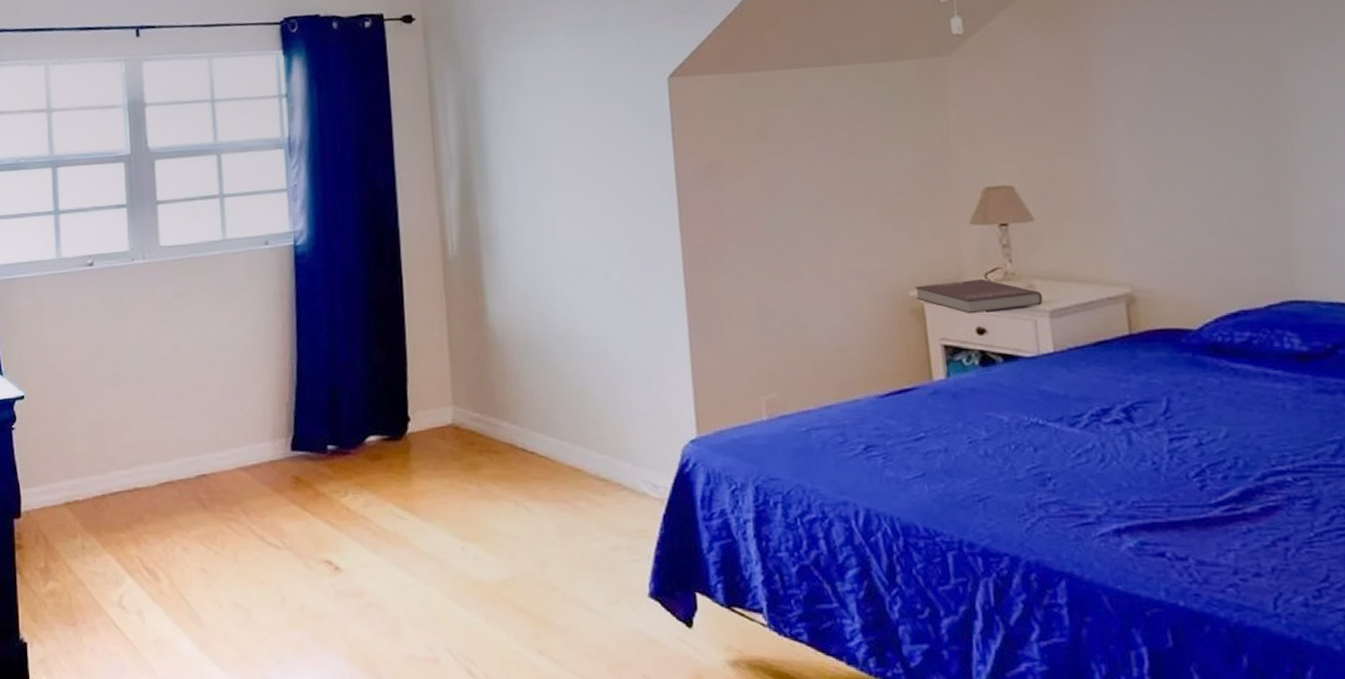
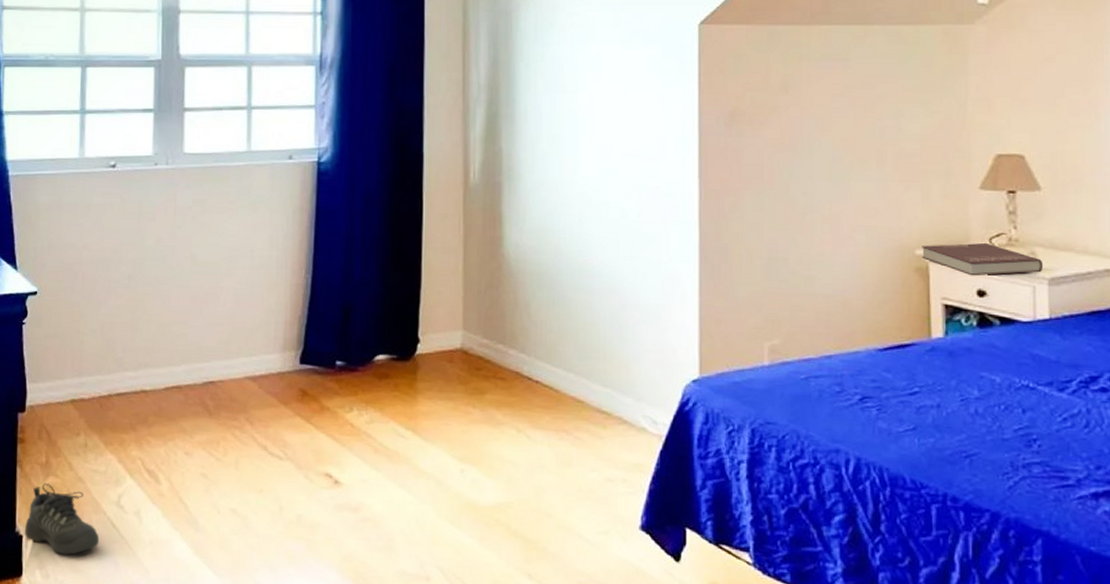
shoe: none [29,587,104,660] -> present [25,482,100,555]

